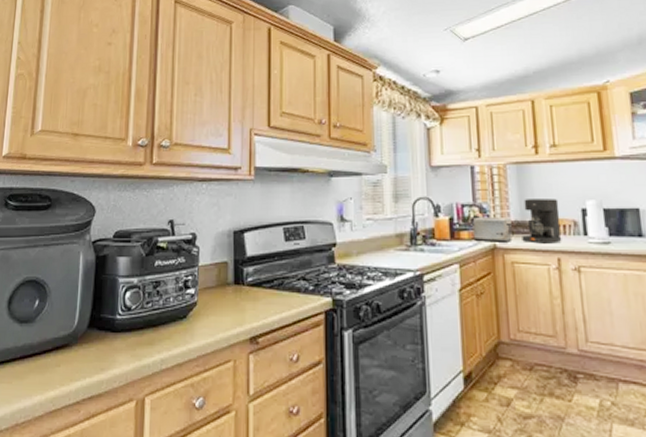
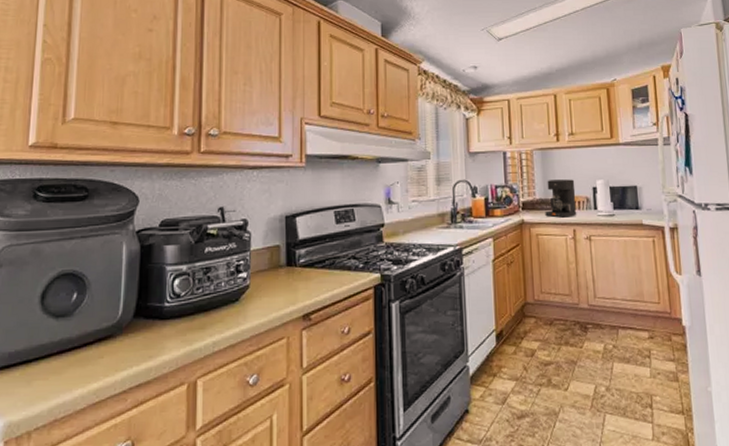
toaster: present [472,216,512,242] -> none [504,196,537,218]

